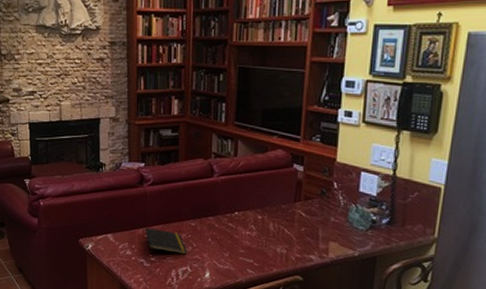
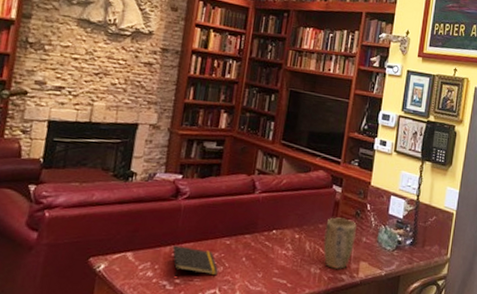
plant pot: none [288,197,323,251] -> present [323,217,357,270]

